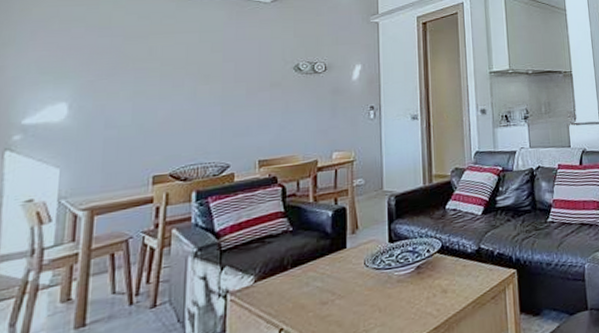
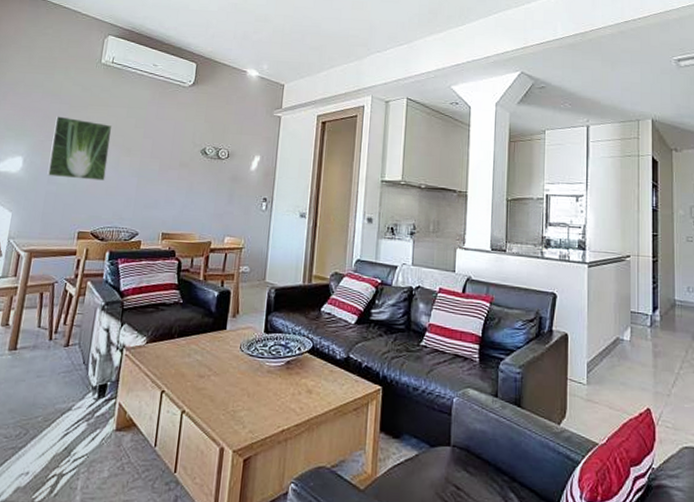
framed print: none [103,50,183,120] -> present [47,116,113,181]

